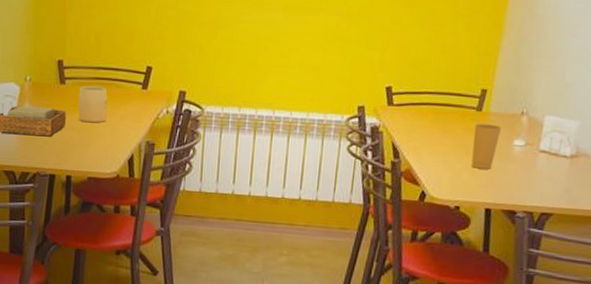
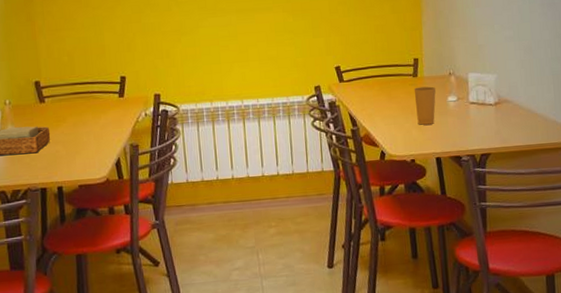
mug: present [78,85,108,123] -> none [59,100,89,135]

